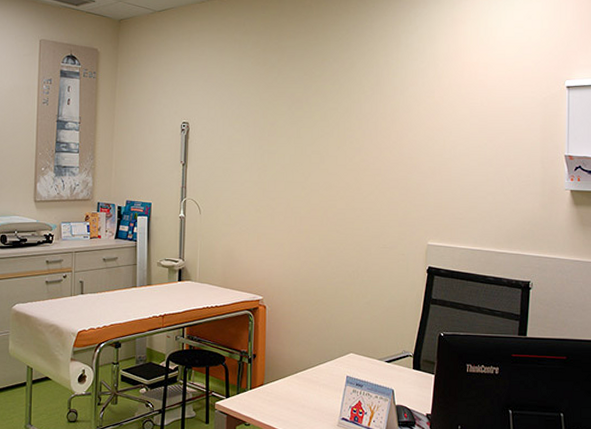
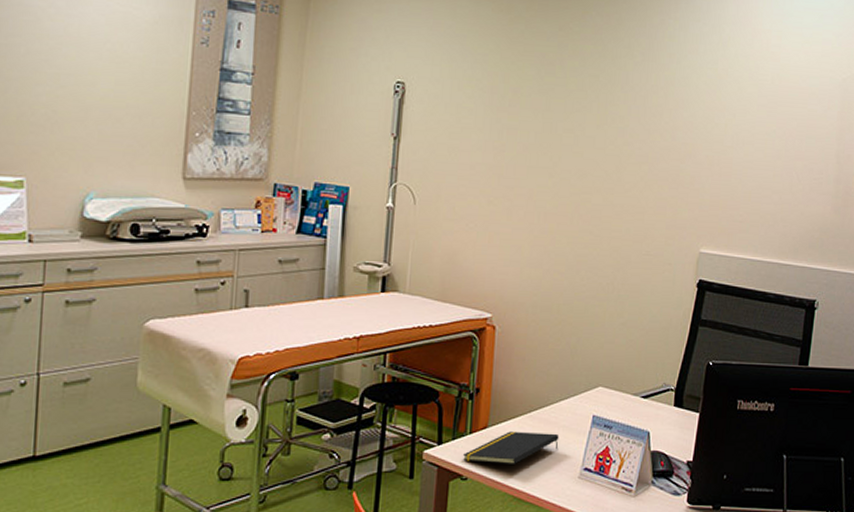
notepad: none [246,388,321,414] -> present [463,431,559,464]

